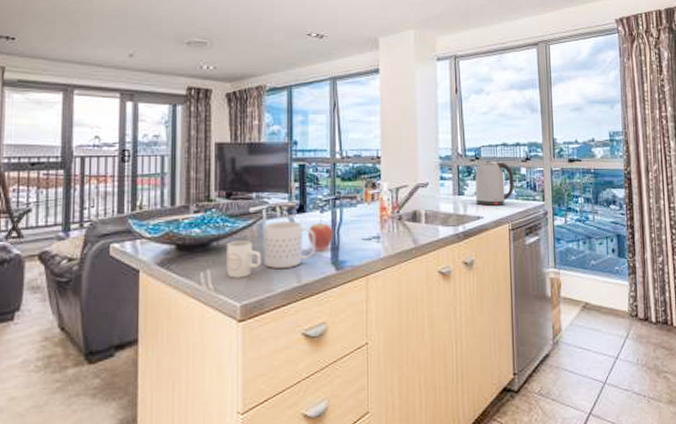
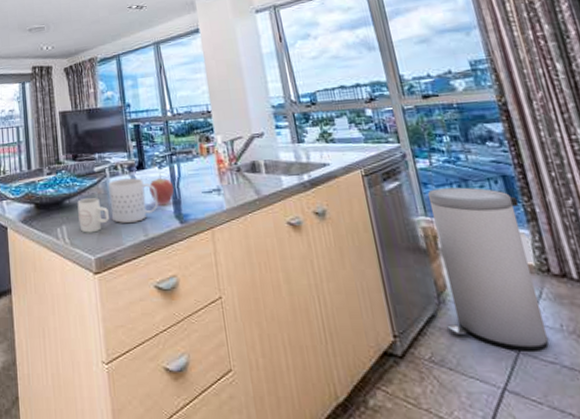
kettle: present [475,160,515,206] -> none [313,104,361,152]
pedal bin: none [556,243,627,382] -> present [427,187,549,351]

